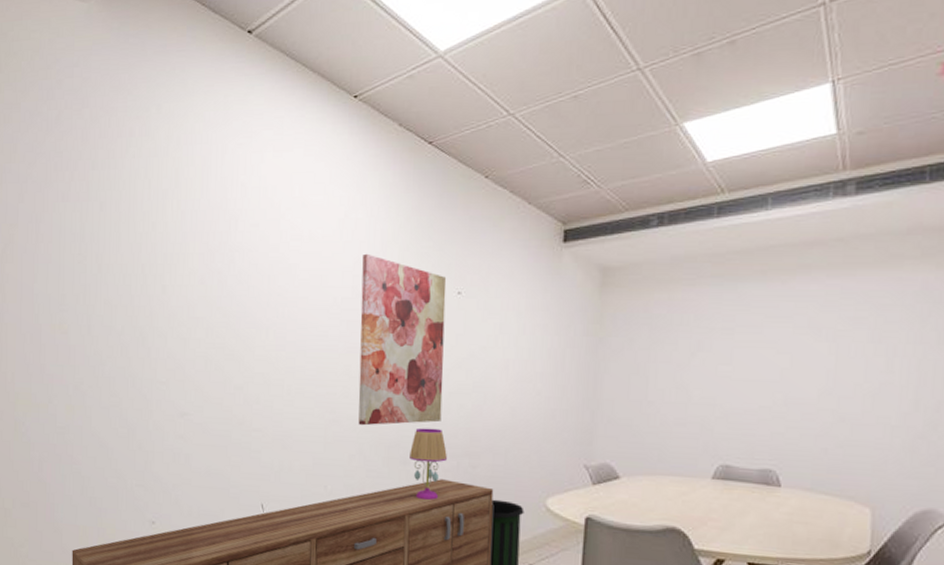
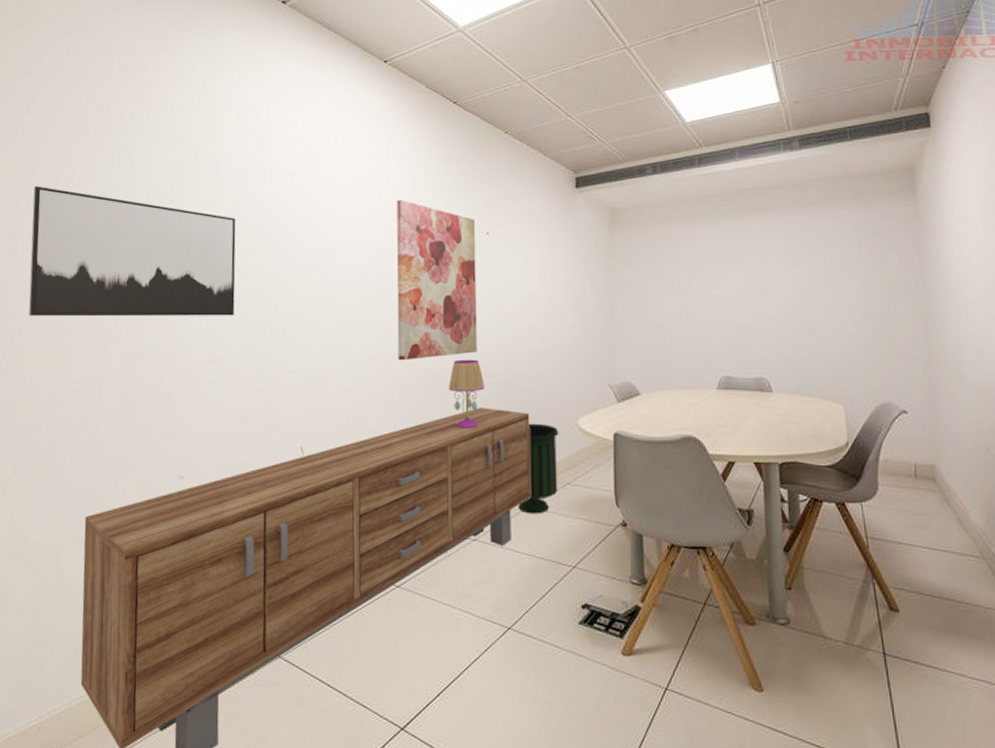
wall art: none [17,236,202,371] -> present [29,186,236,317]

